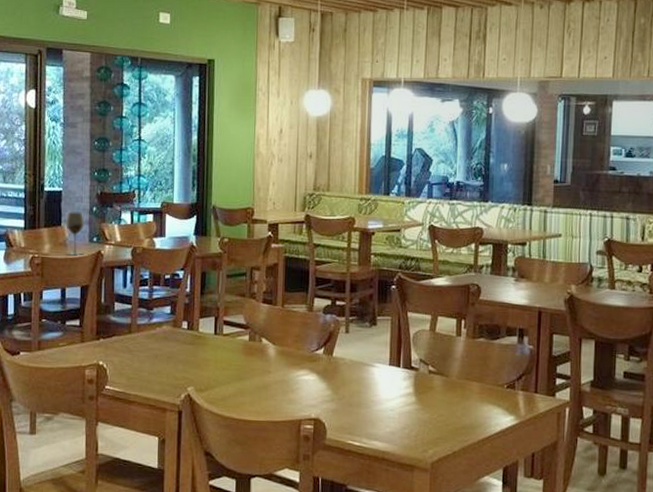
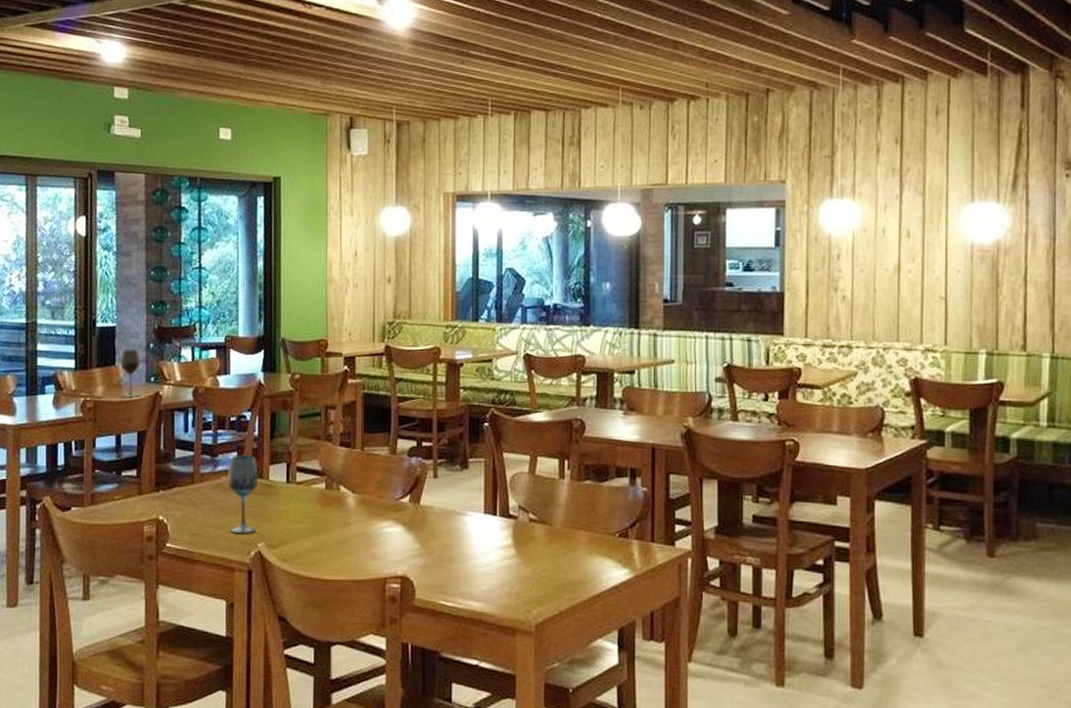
wineglass: none [162,309,189,379] -> present [228,455,258,534]

